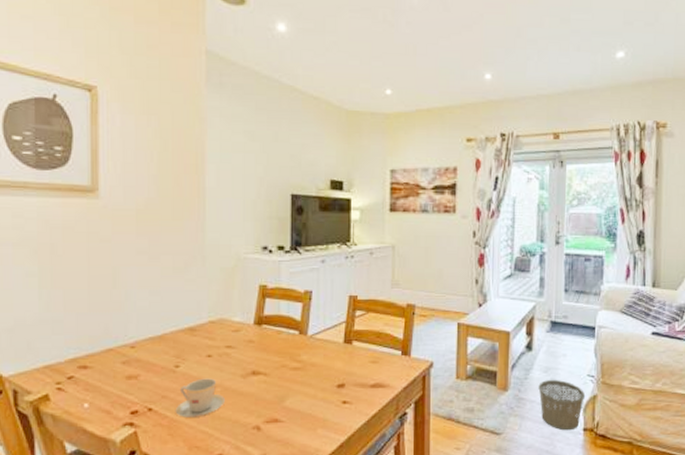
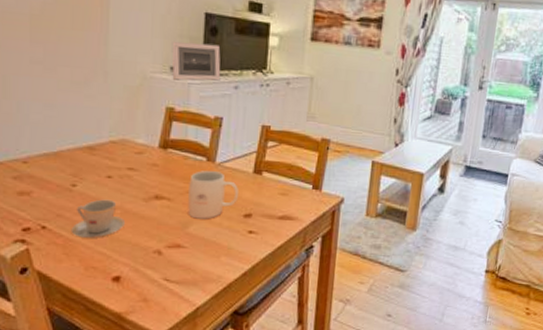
picture frame: none [262,222,308,259] -> present [171,42,221,81]
mug: none [282,344,332,392] -> present [187,171,240,219]
basket: present [538,380,586,431] -> none [446,223,491,272]

